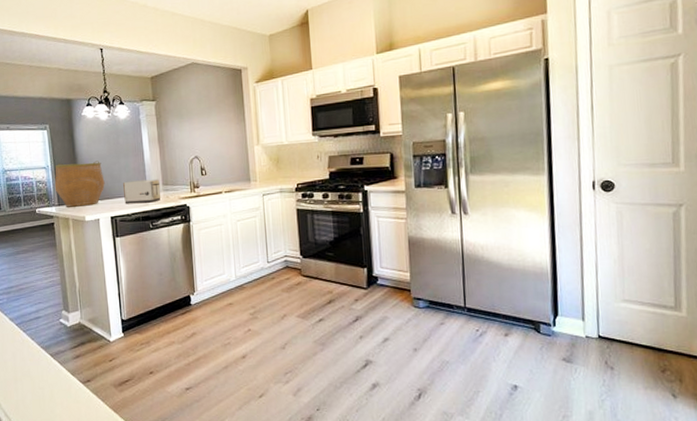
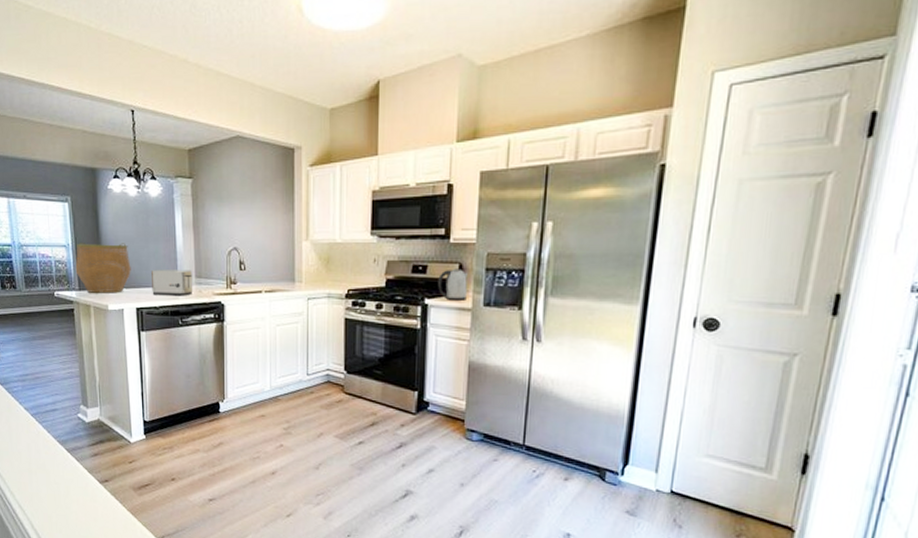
kettle: none [374,157,400,186] -> present [438,268,467,302]

